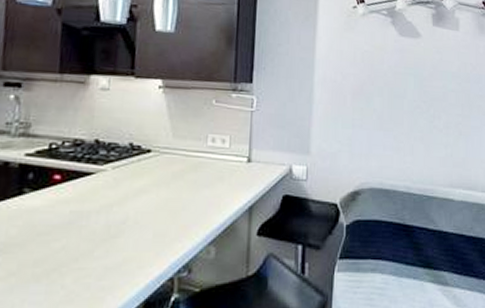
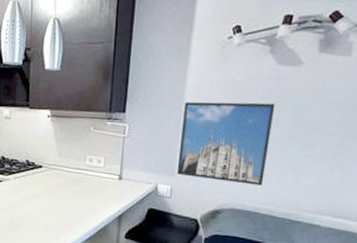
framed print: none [311,71,402,160] -> present [176,101,276,186]

